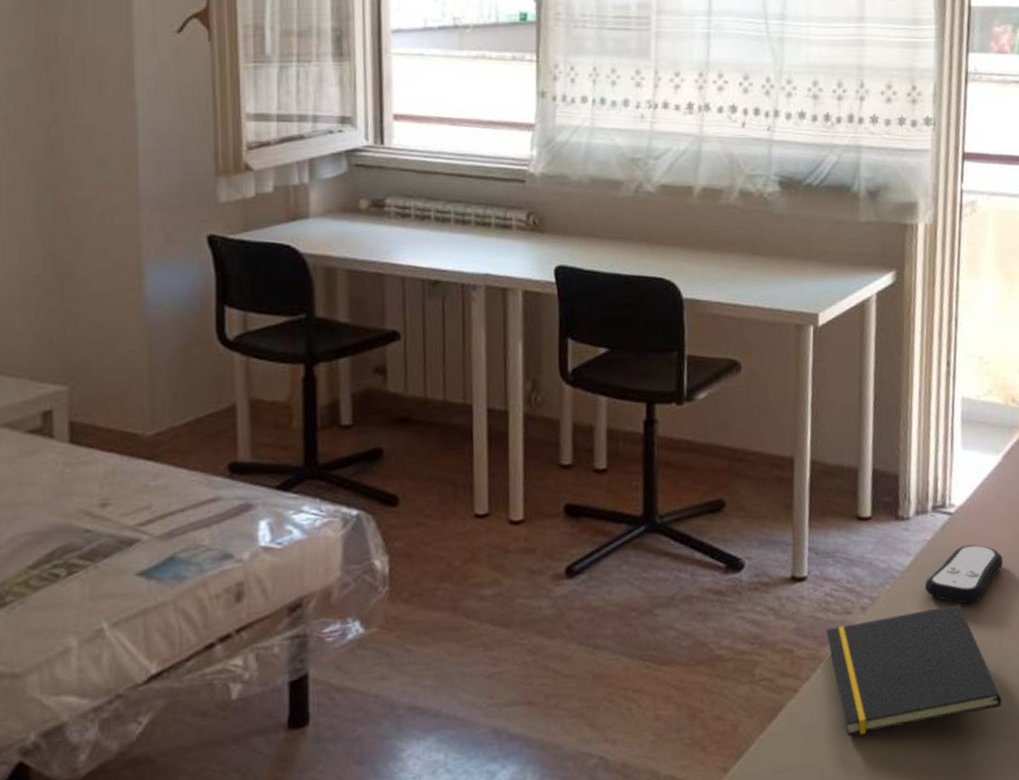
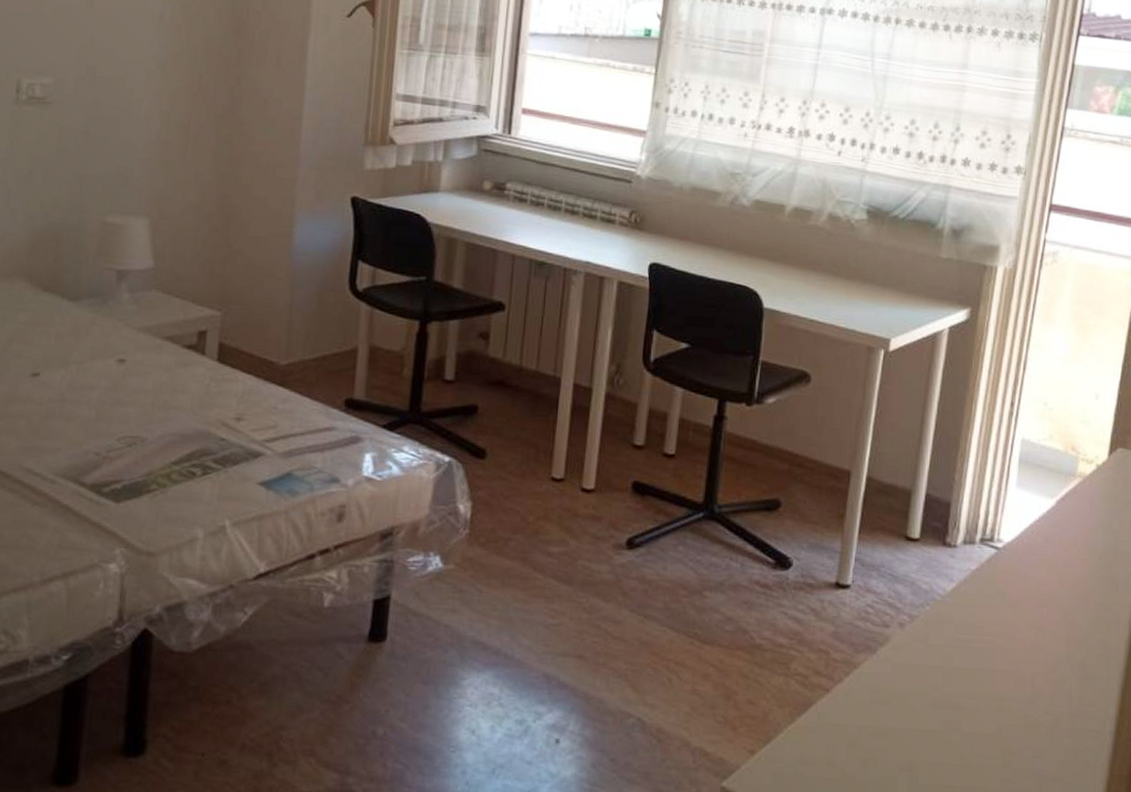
notepad: present [826,604,1002,736] -> none [863,636,1028,744]
remote control: present [924,544,1004,604] -> none [964,581,1046,638]

